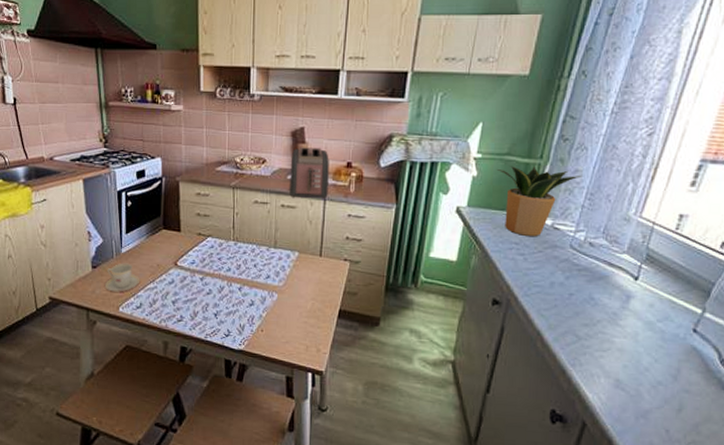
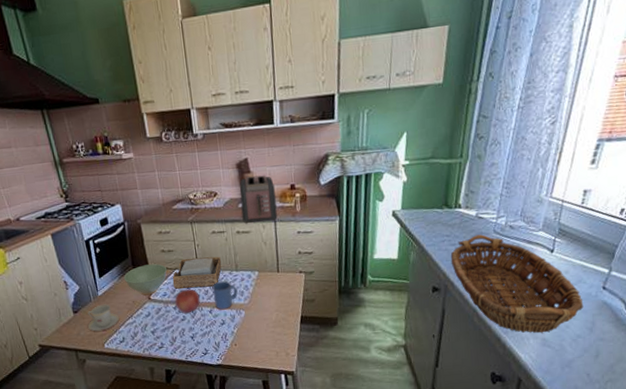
bowl: none [151,227,200,261] -> present [123,264,168,296]
napkin holder: none [203,226,260,261] -> present [172,256,222,289]
fruit: none [203,260,230,287] -> present [175,289,200,314]
mug: none [245,256,273,290] -> present [212,280,238,310]
potted plant: present [496,165,583,237] -> none [423,164,499,229]
basket: none [517,247,669,373] -> present [450,234,584,333]

